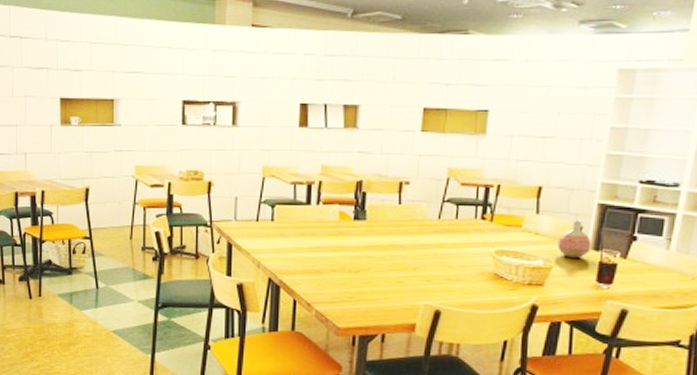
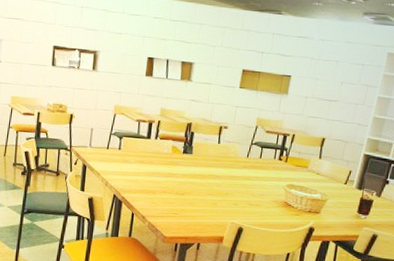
vase: present [557,220,592,259] -> none [332,165,357,195]

